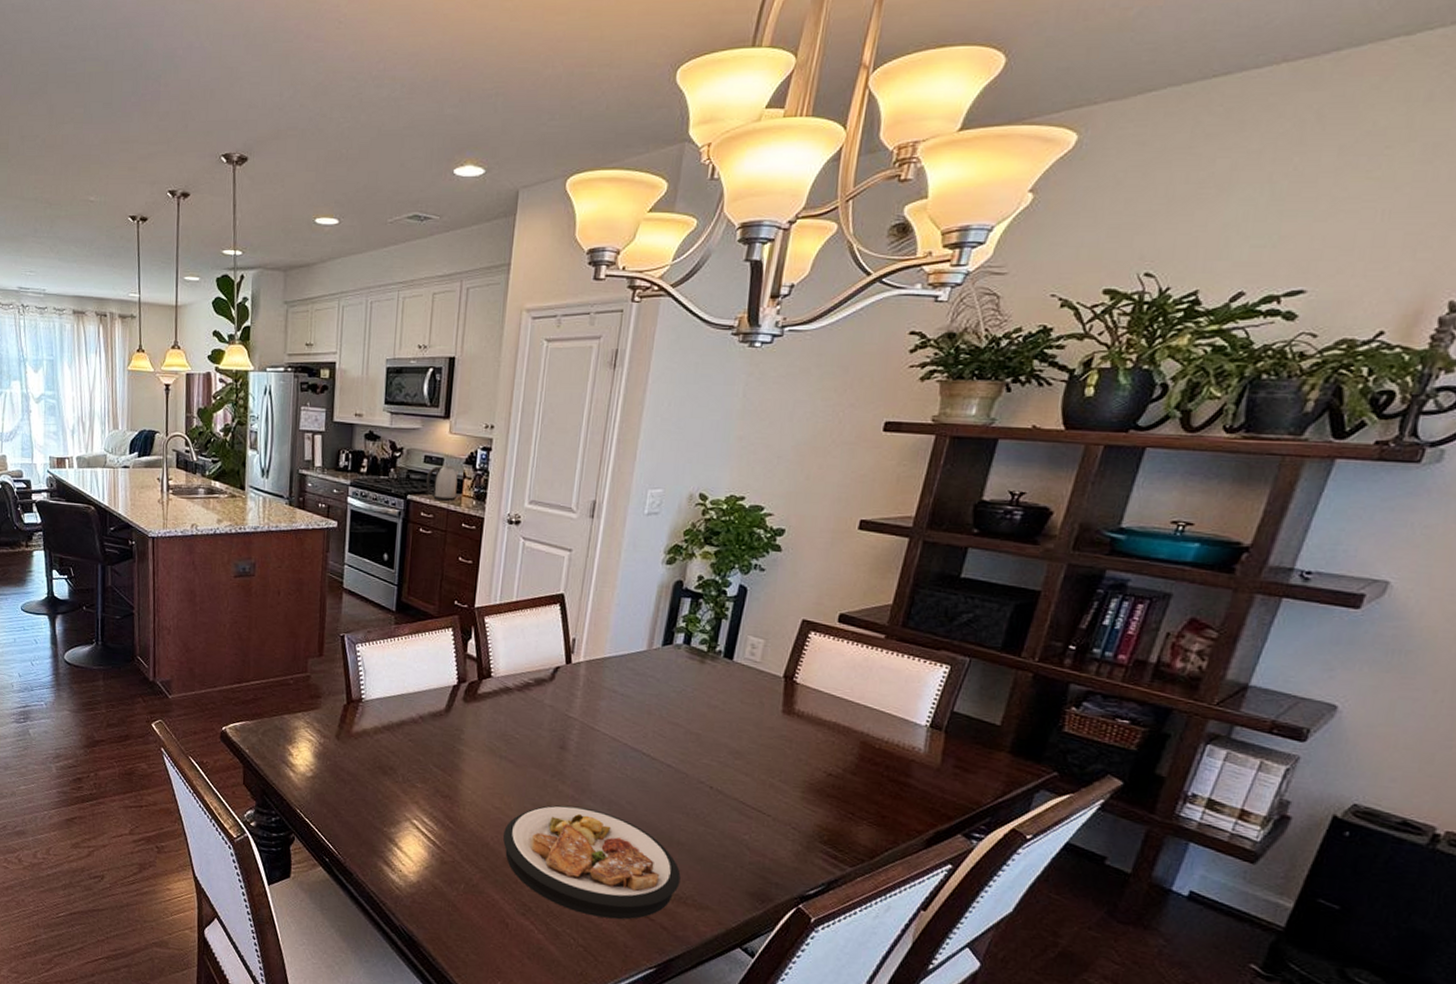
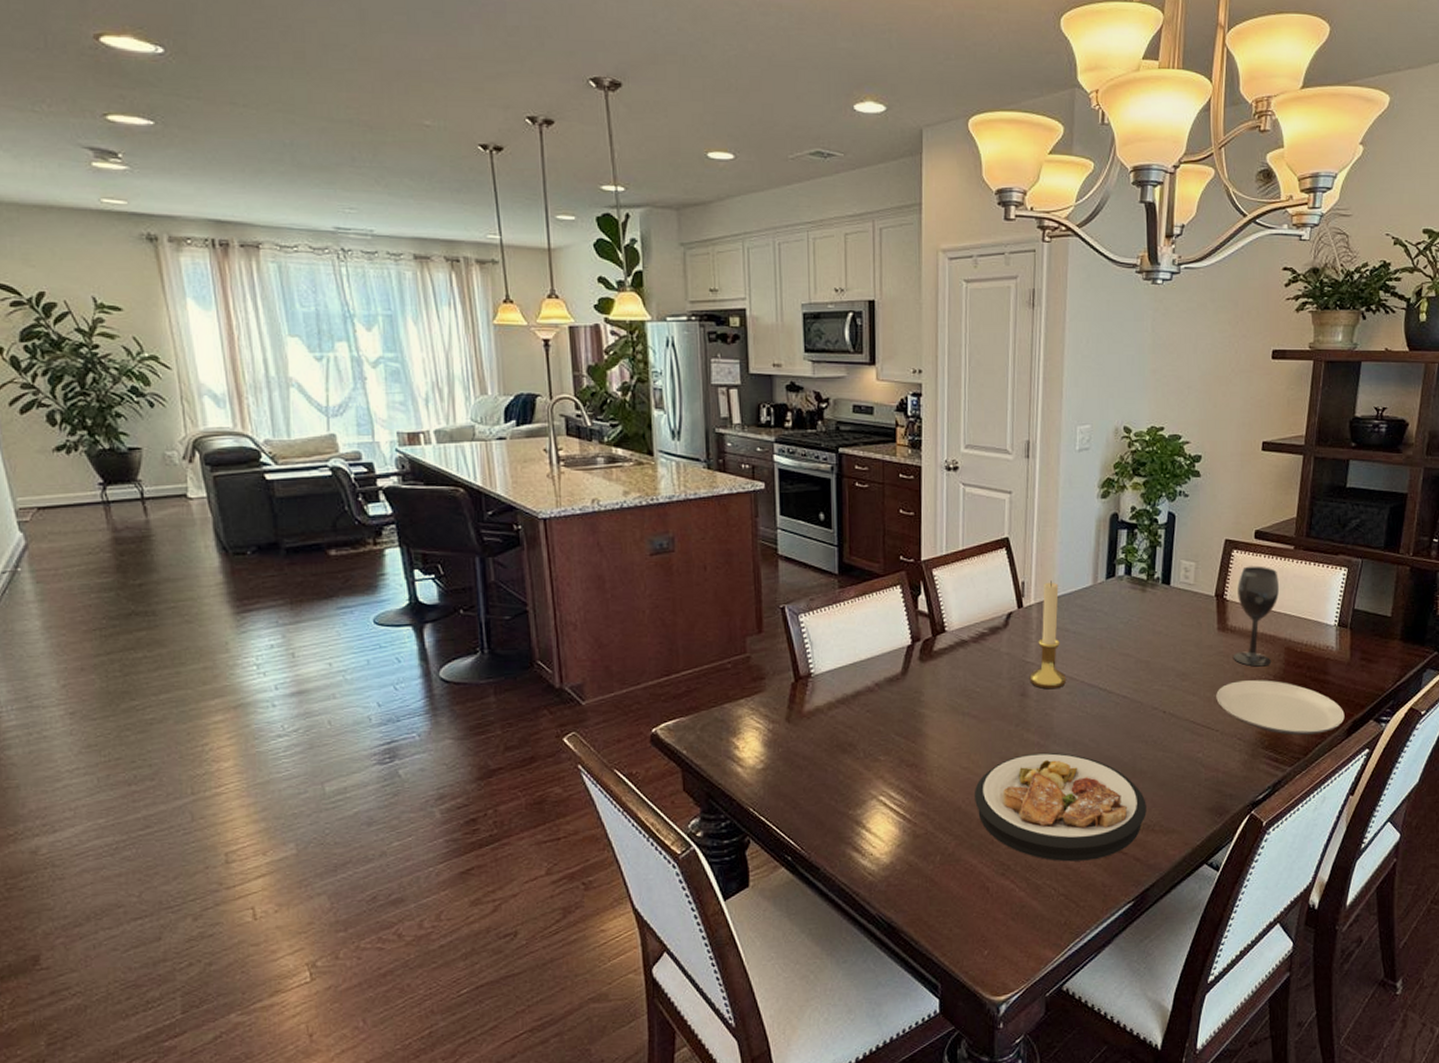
kettle: present [426,465,458,501] -> none [858,413,891,452]
candle holder: none [570,640,611,747] -> present [1029,580,1067,690]
plate: none [772,768,926,839] -> present [1216,680,1345,735]
wine glass: none [797,650,863,758] -> present [1233,566,1280,667]

